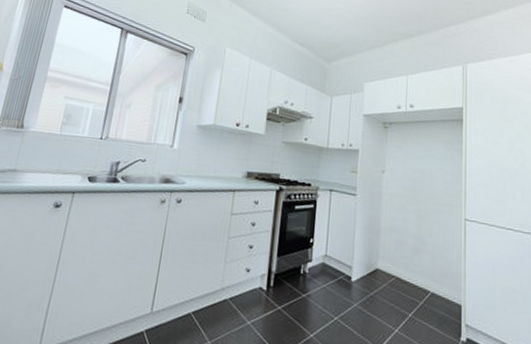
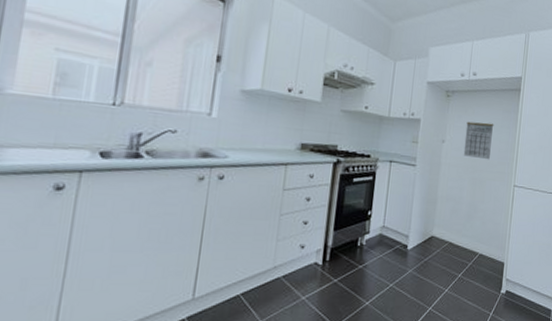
calendar: none [405,152,437,191] -> present [463,121,494,160]

